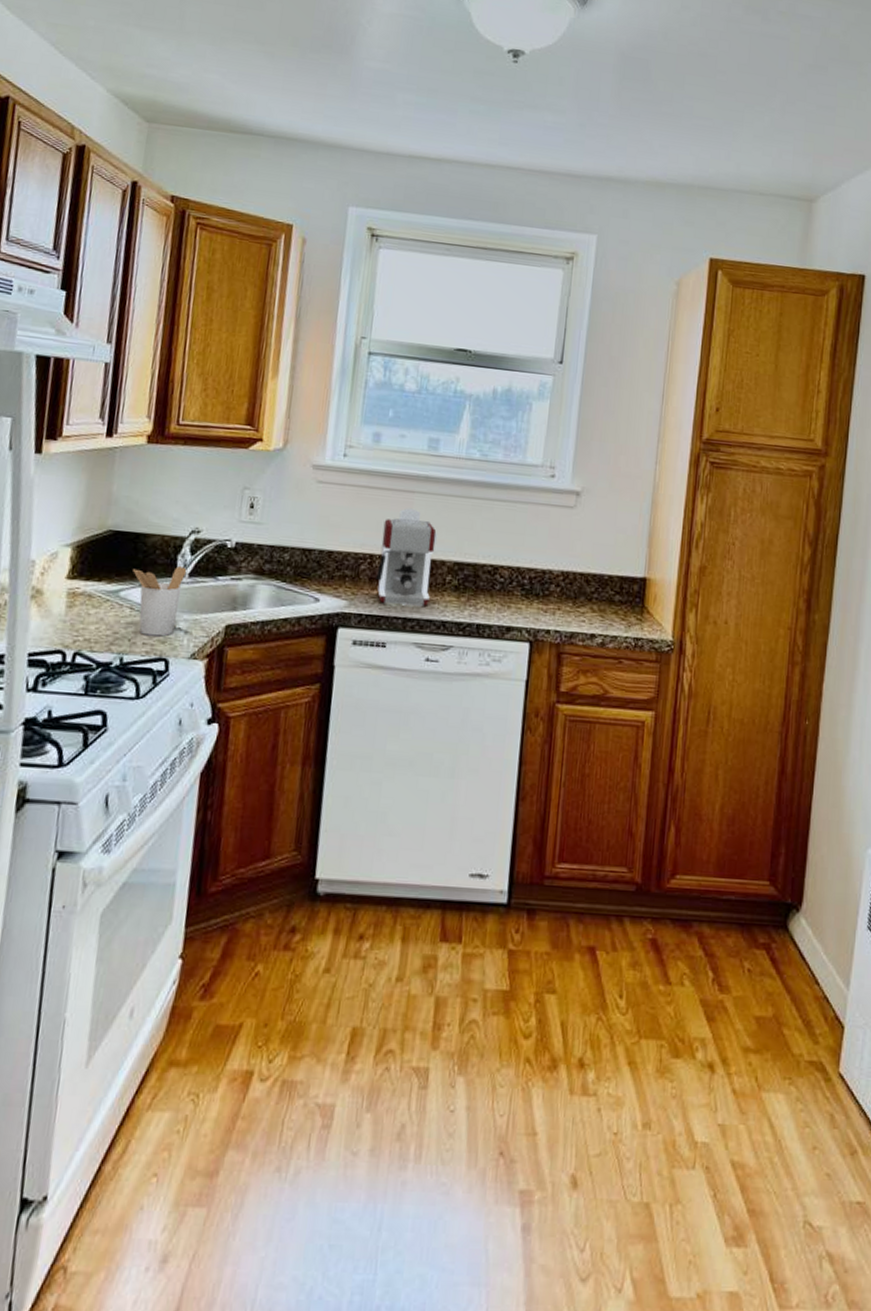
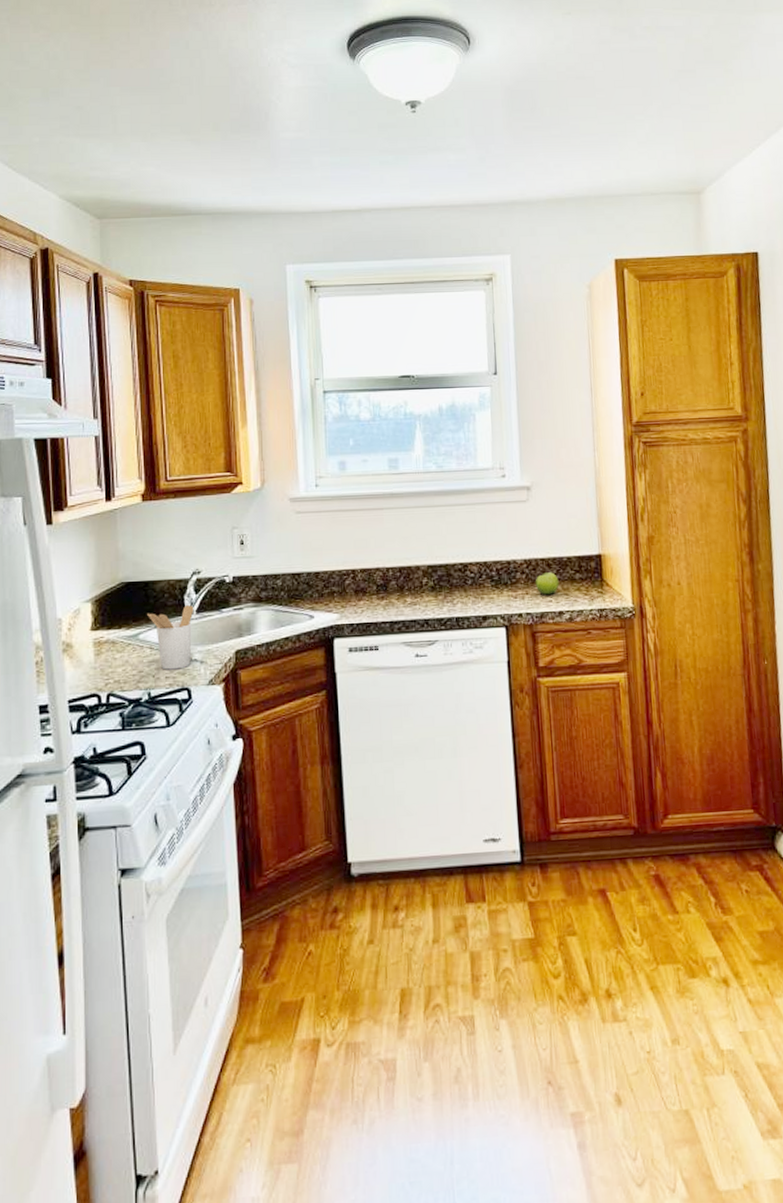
coffee maker: present [376,508,438,606] -> none [360,523,411,612]
fruit: none [569,588,596,614] -> present [535,572,559,595]

